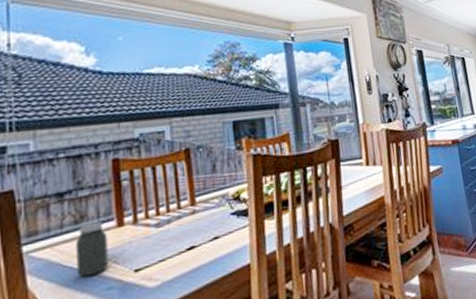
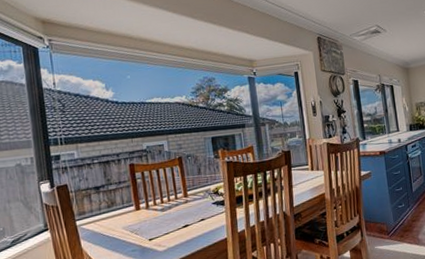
jar: present [76,221,109,277] -> none [110,206,132,242]

